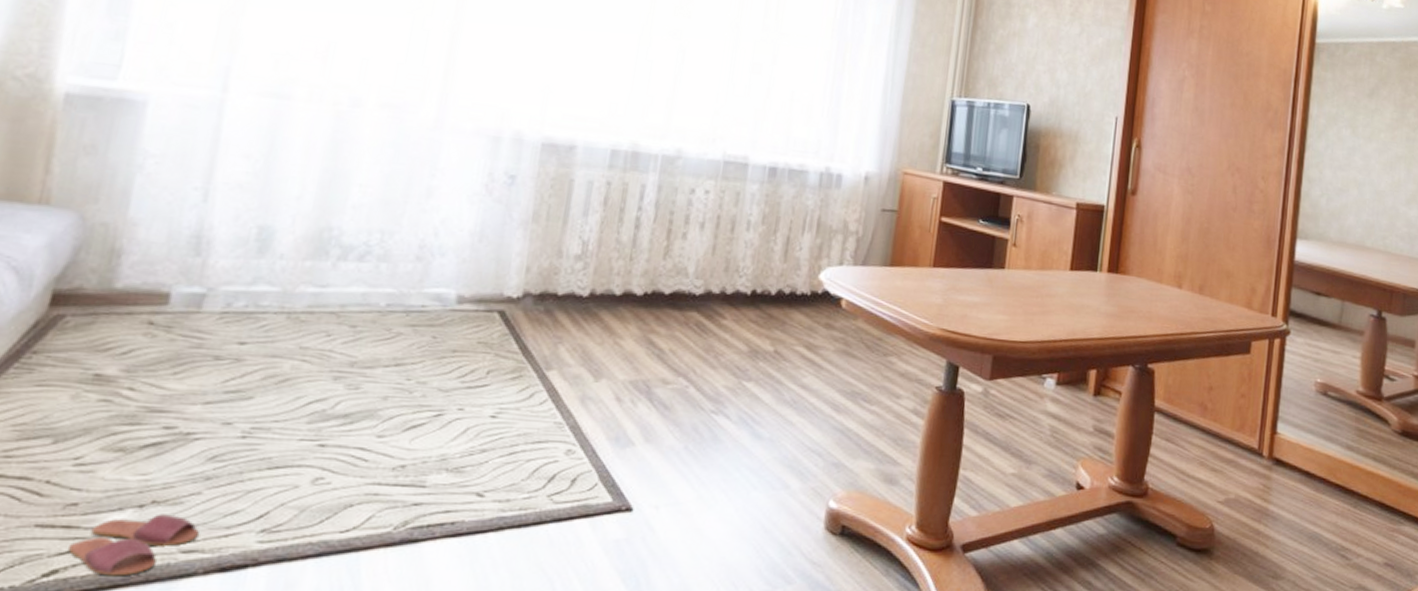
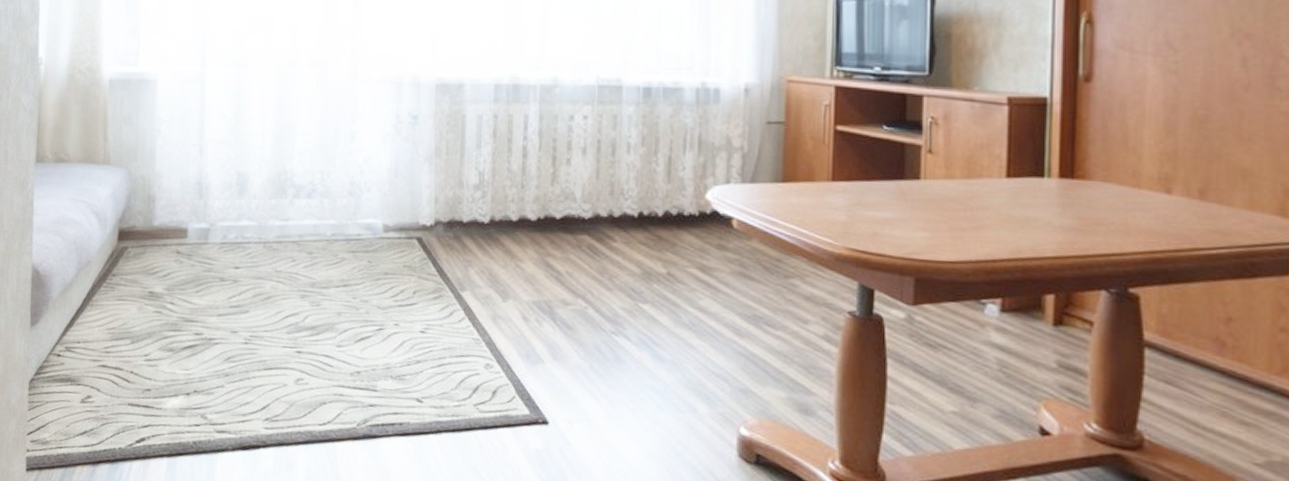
slippers: present [68,514,199,577] -> none [149,400,226,447]

